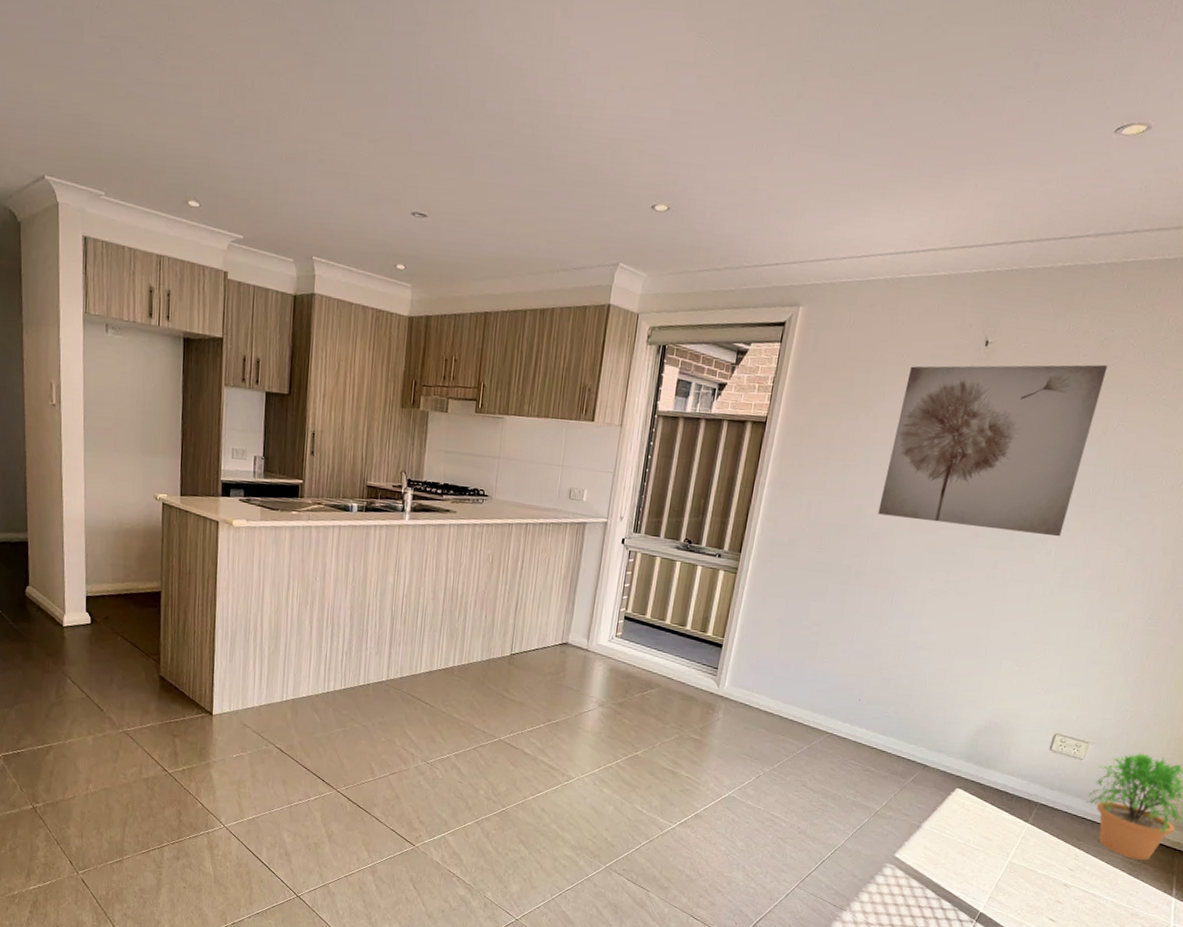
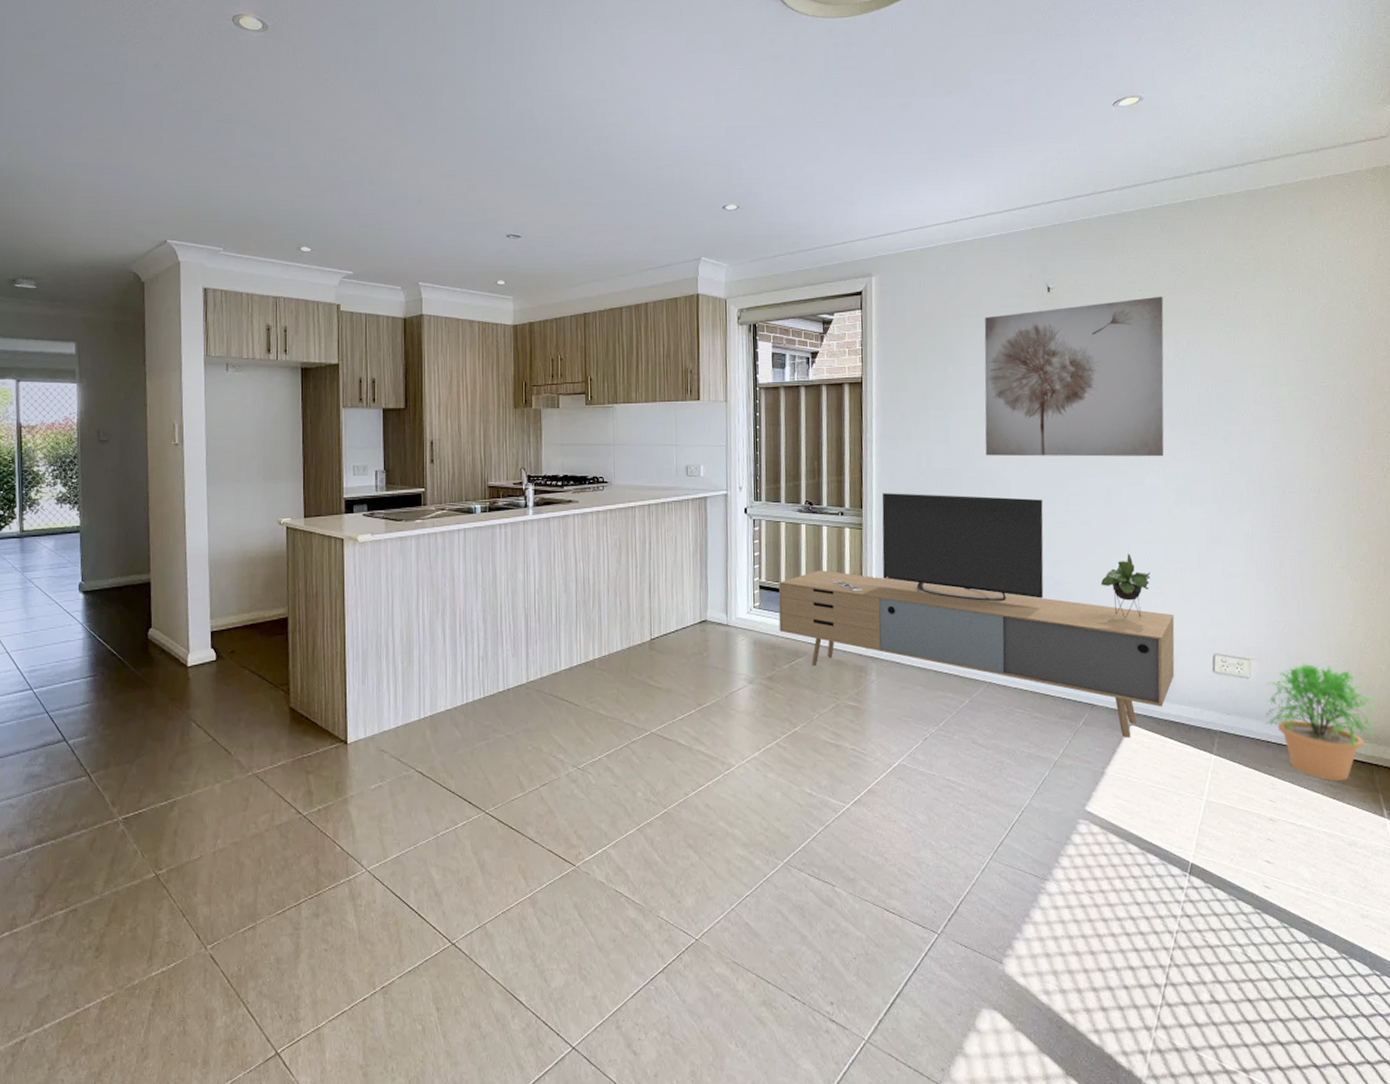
media console: none [637,540,1026,799] -> present [778,493,1175,738]

